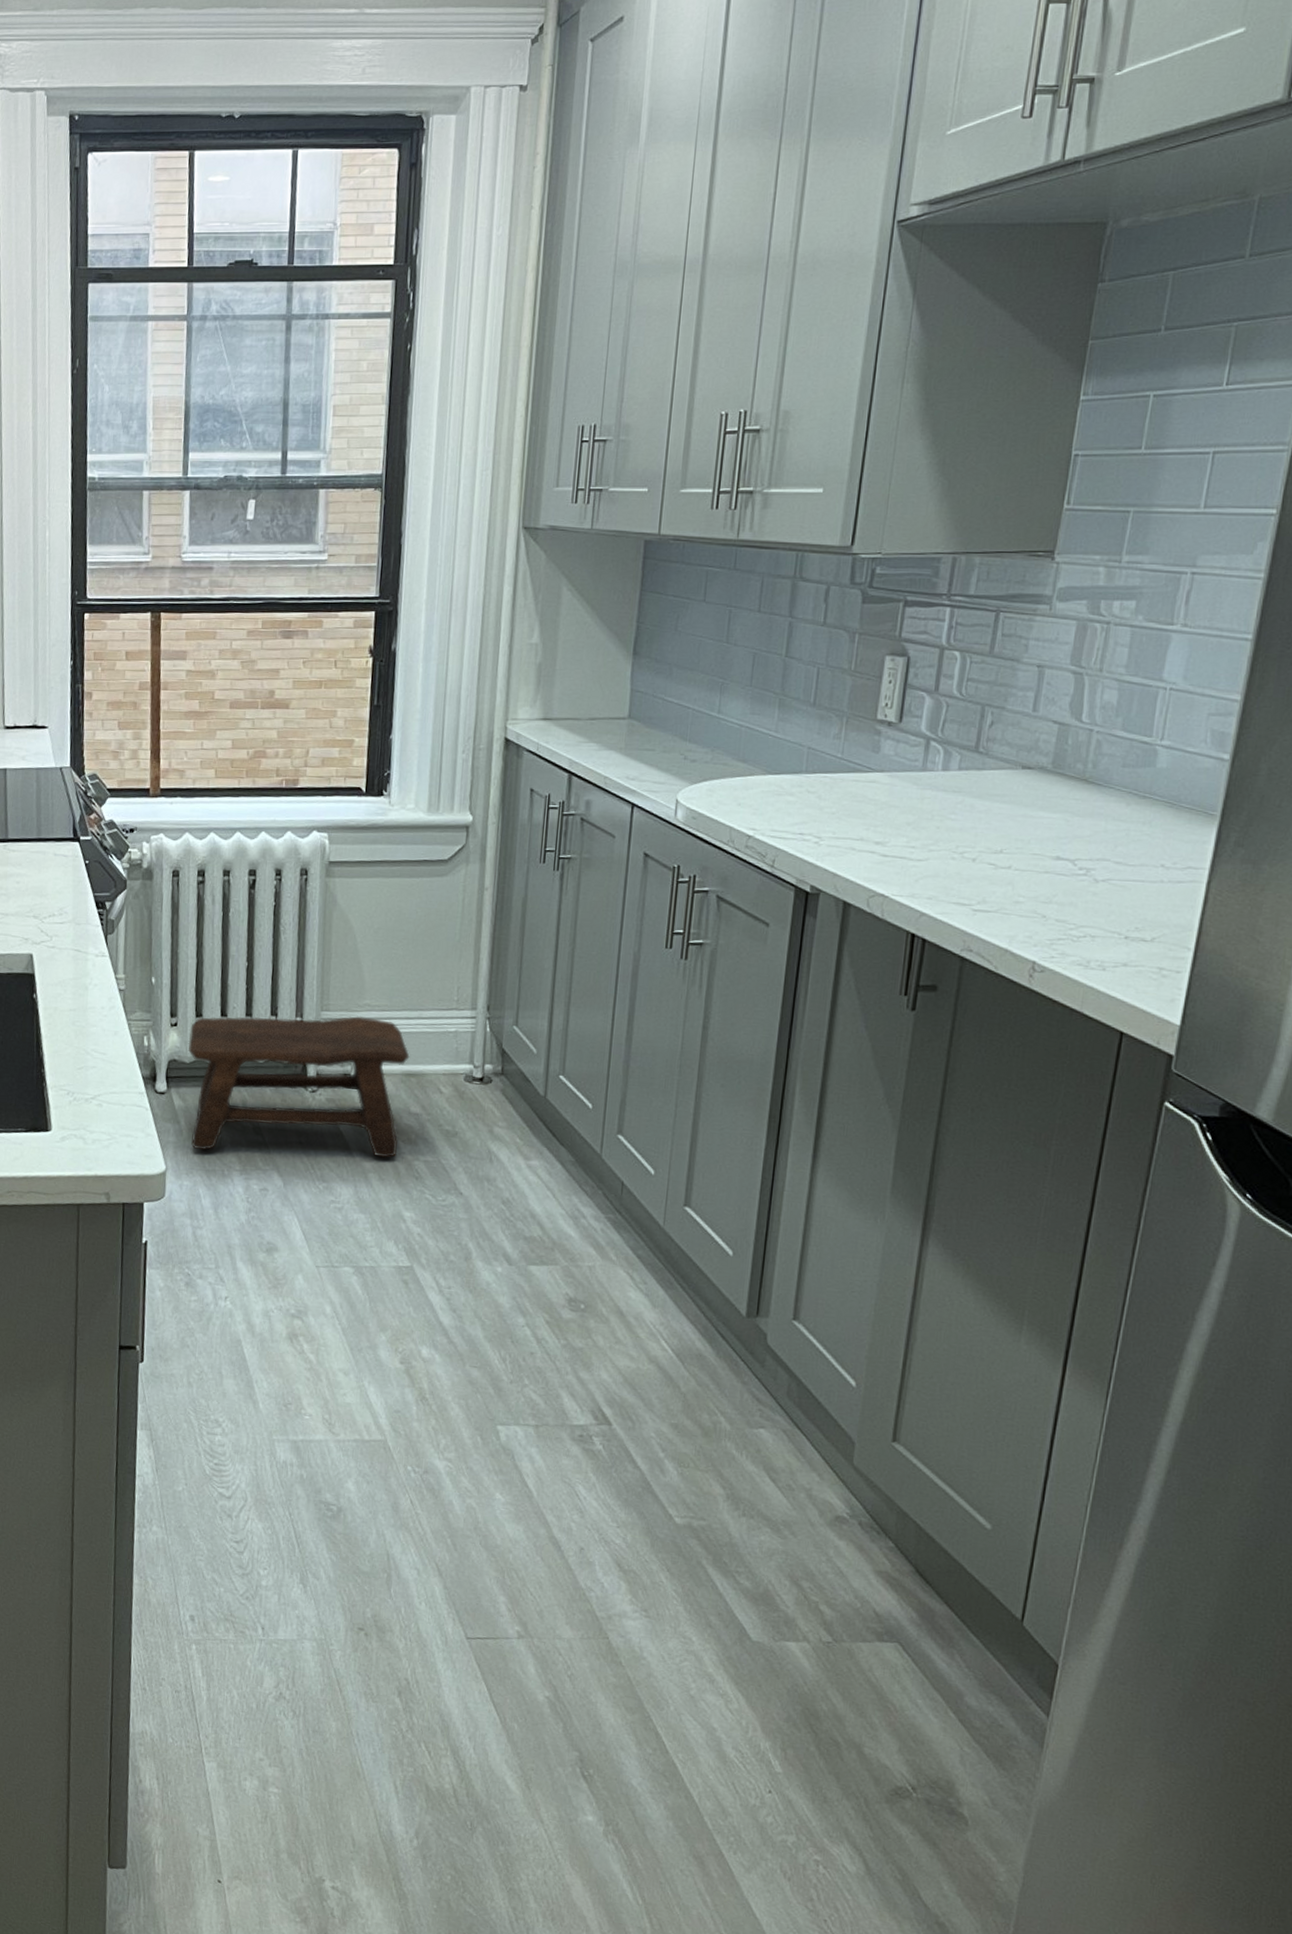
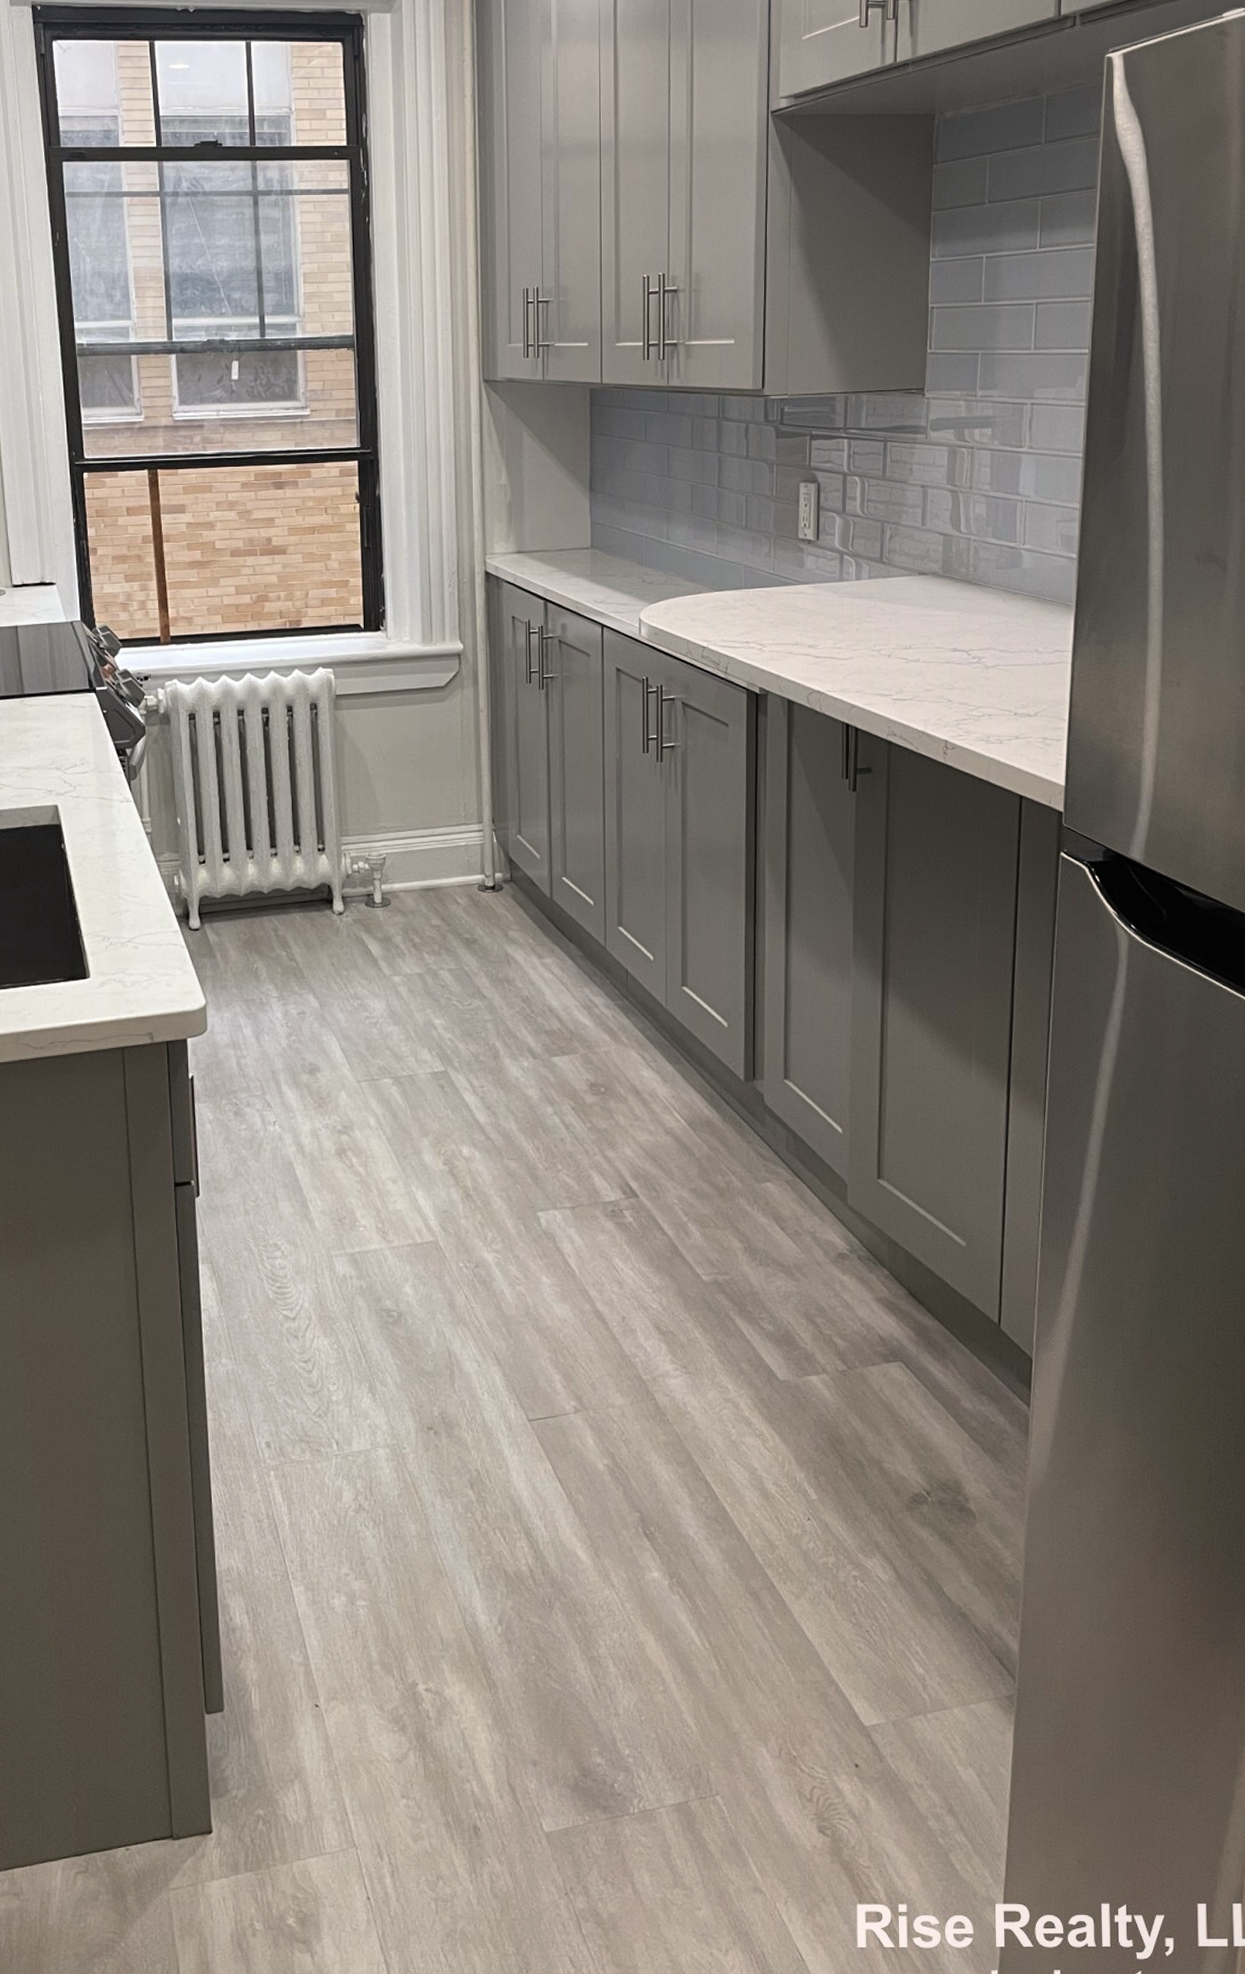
stool: present [187,1015,410,1158] -> none [217,838,426,980]

